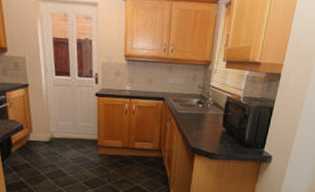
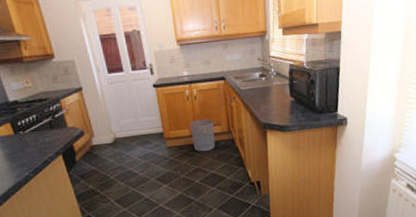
waste bin: none [123,134,146,165] -> present [189,119,215,152]

